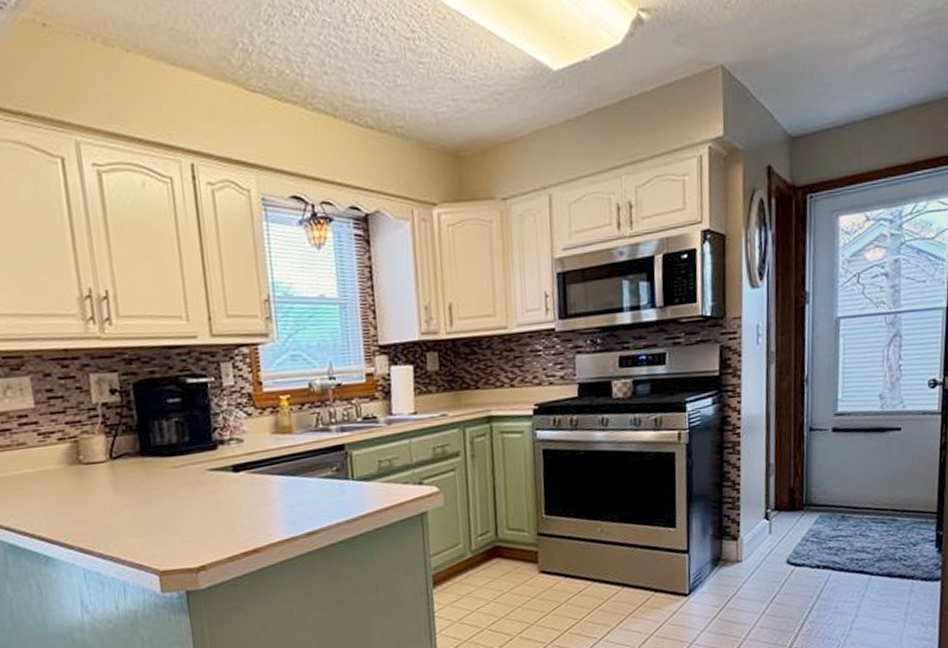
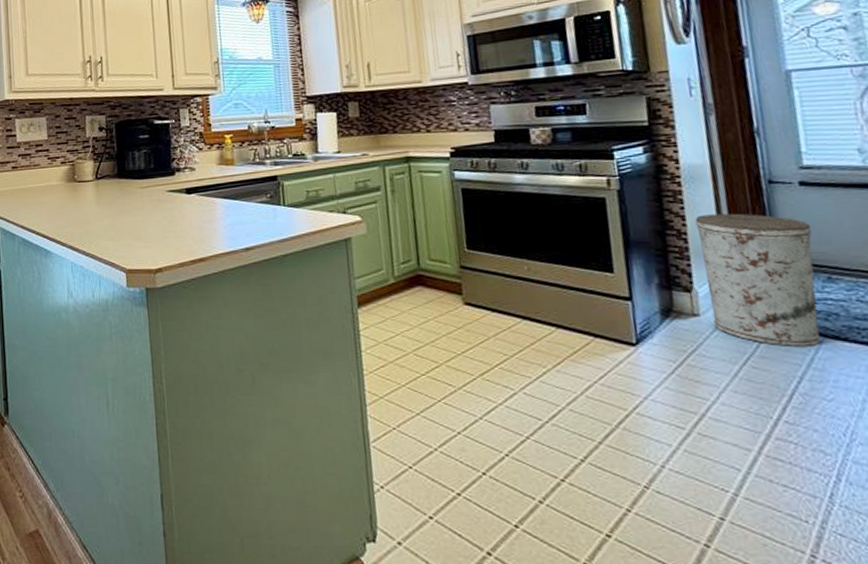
trash can: none [748,461,836,582] -> present [695,213,821,348]

